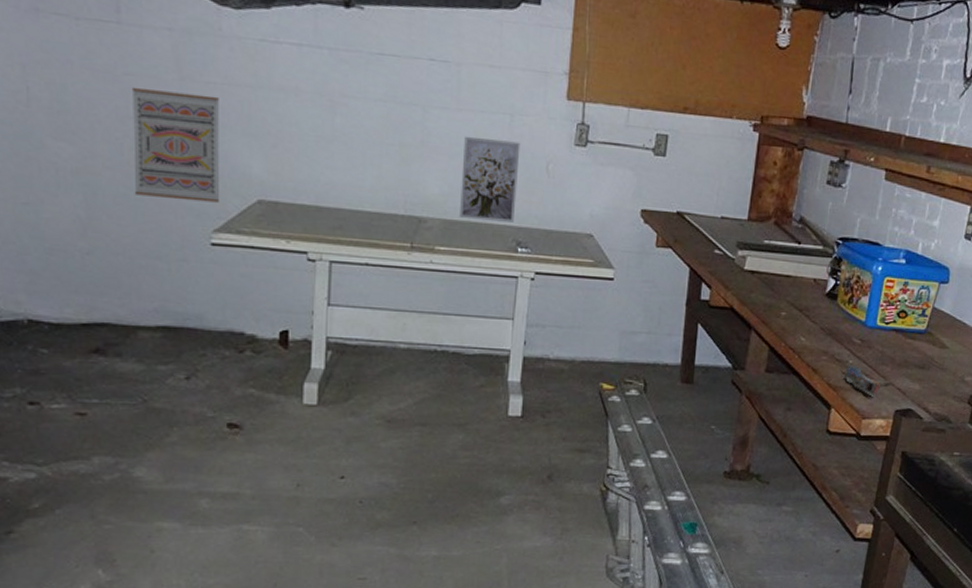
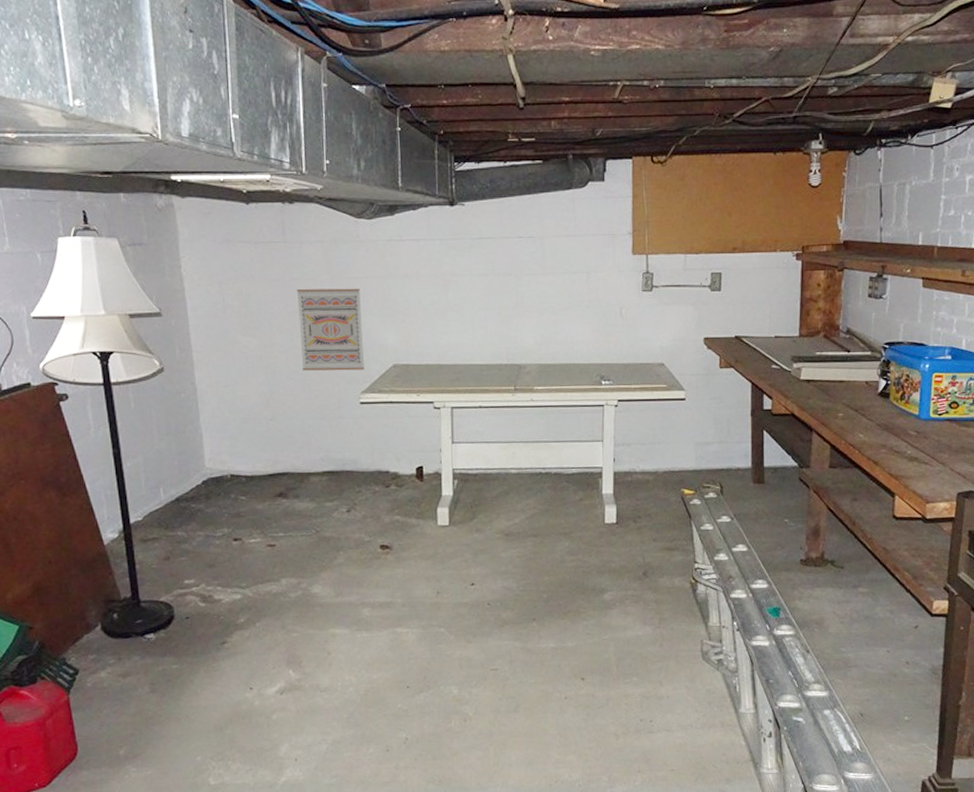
wall art: present [460,136,521,222] -> none [550,294,597,362]
architectural model: present [839,362,891,397] -> none [899,452,951,482]

